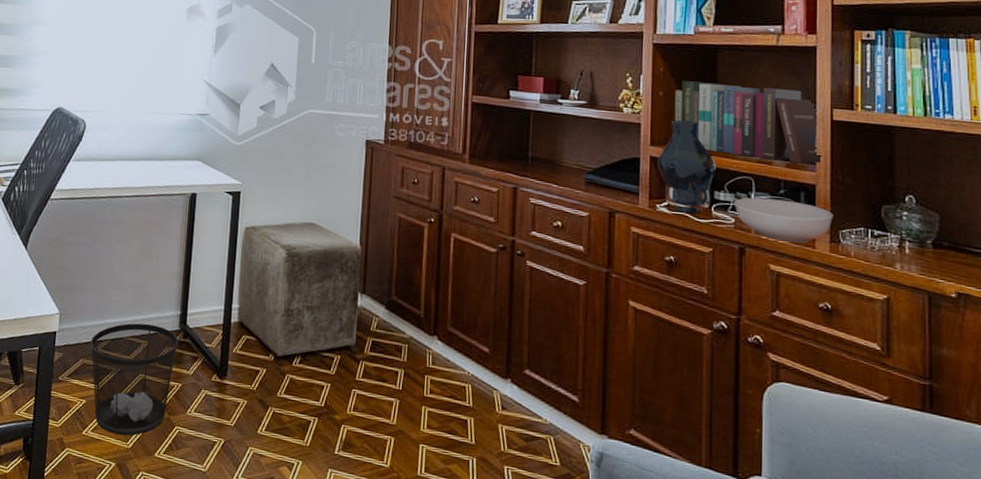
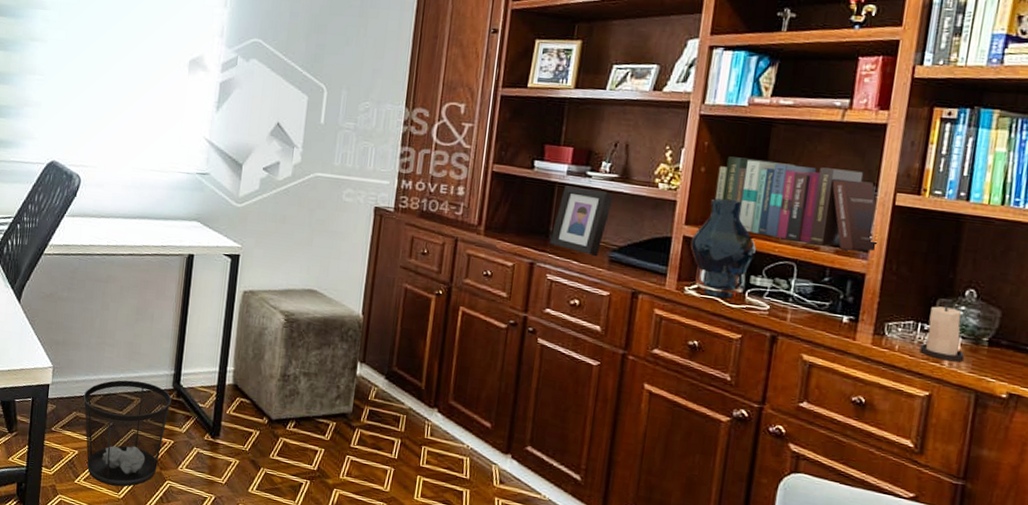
picture frame: none [529,113,583,179] -> present [549,185,613,257]
bowl: present [733,197,833,244] -> none [770,284,881,335]
candle: none [873,211,914,265] -> present [919,304,965,362]

